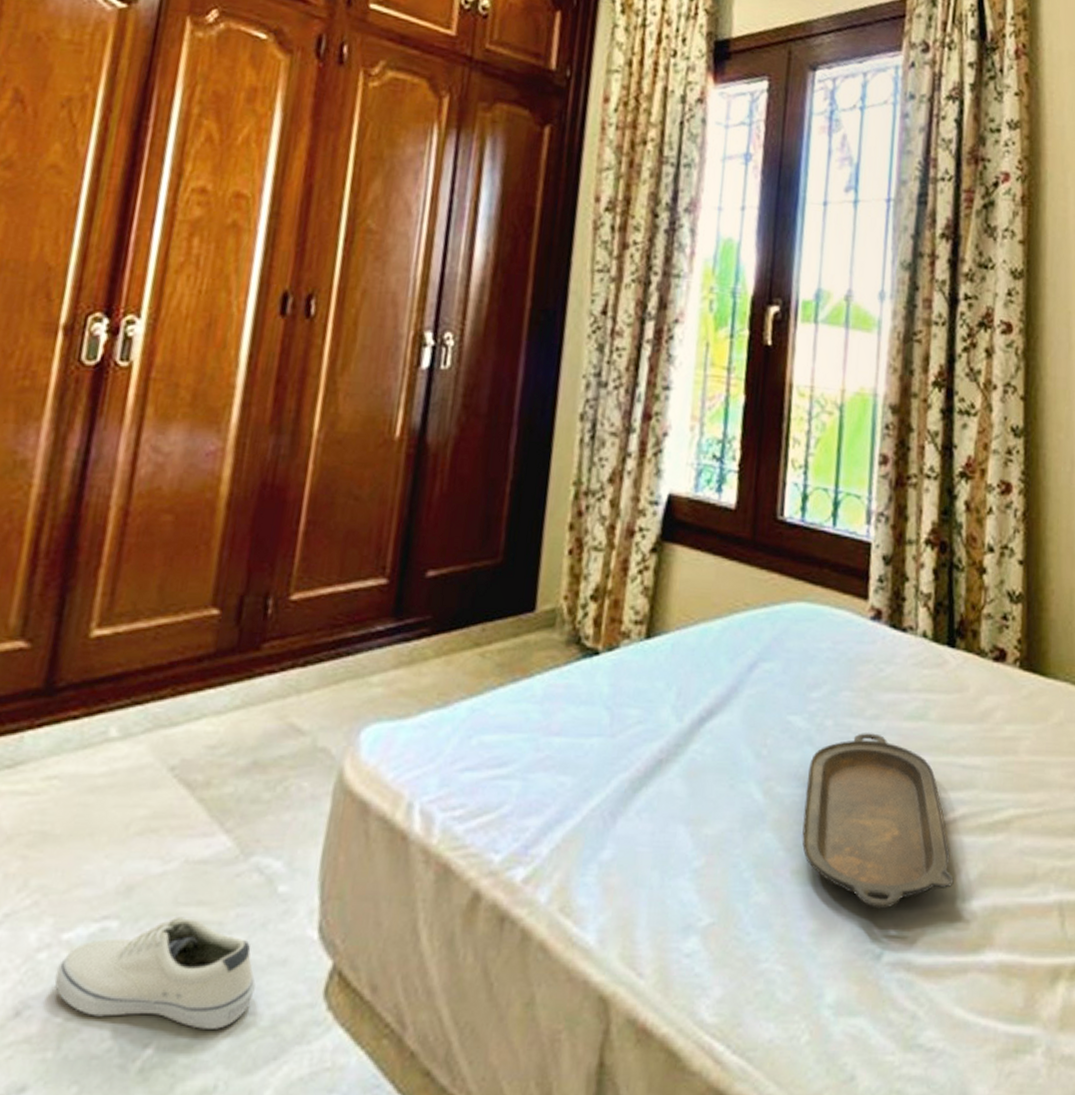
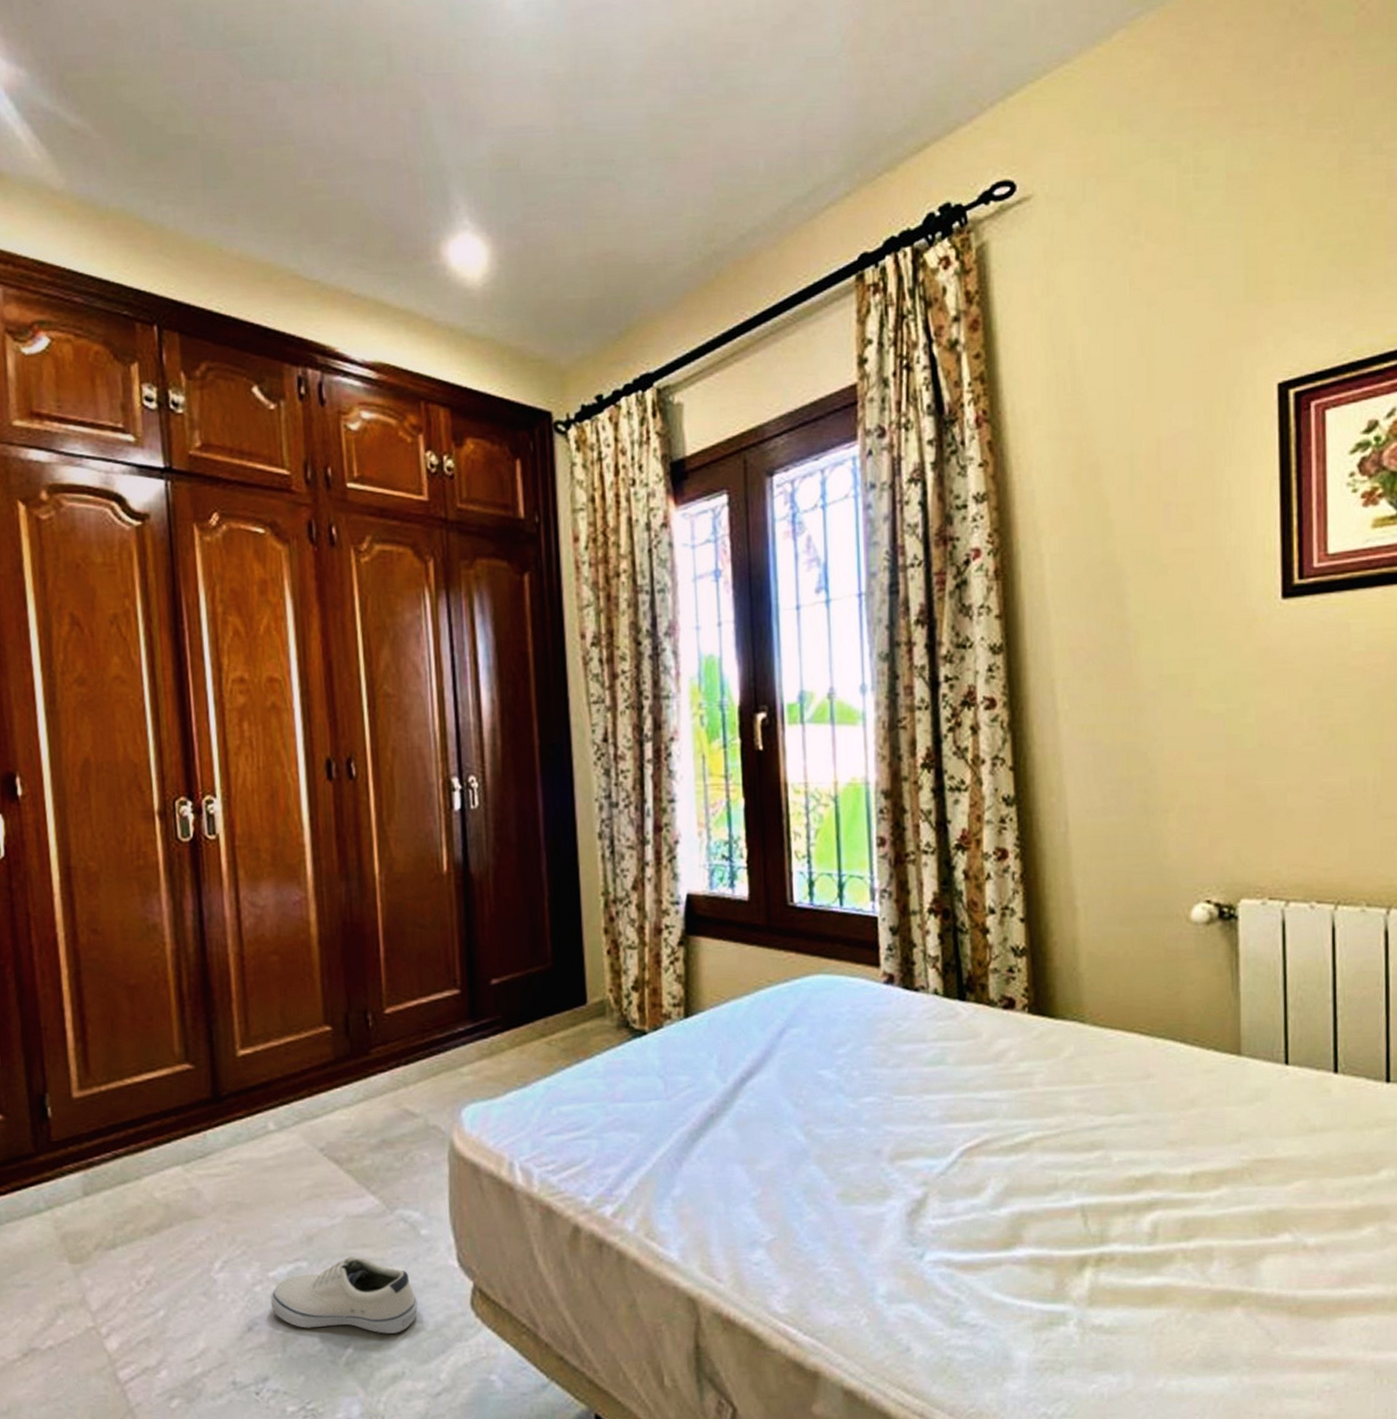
serving tray: present [802,733,954,909] -> none [841,1079,982,1220]

